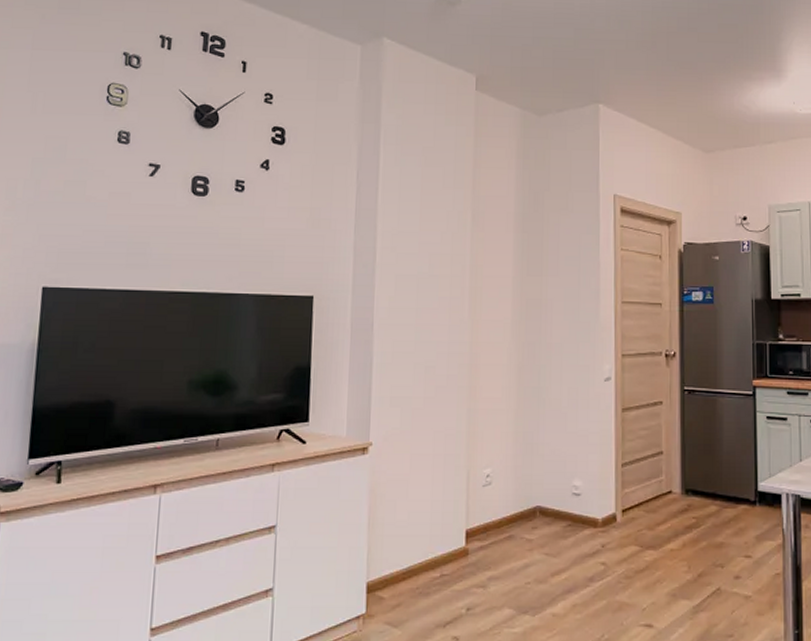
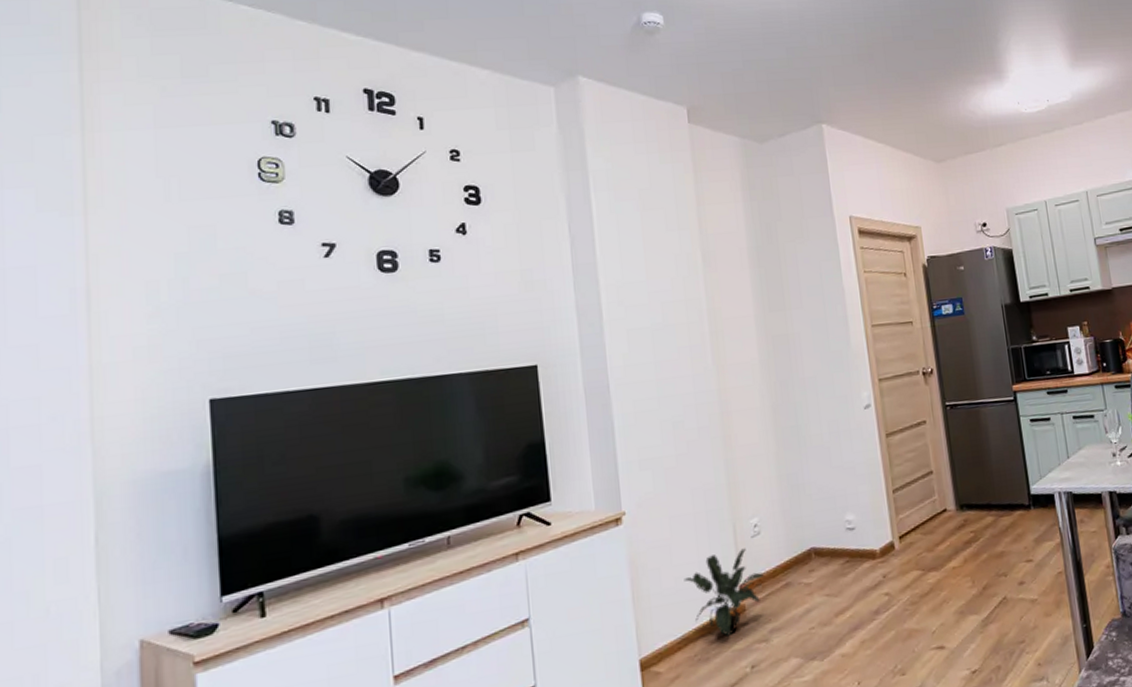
potted plant: none [416,495,489,576] -> present [684,548,764,636]

